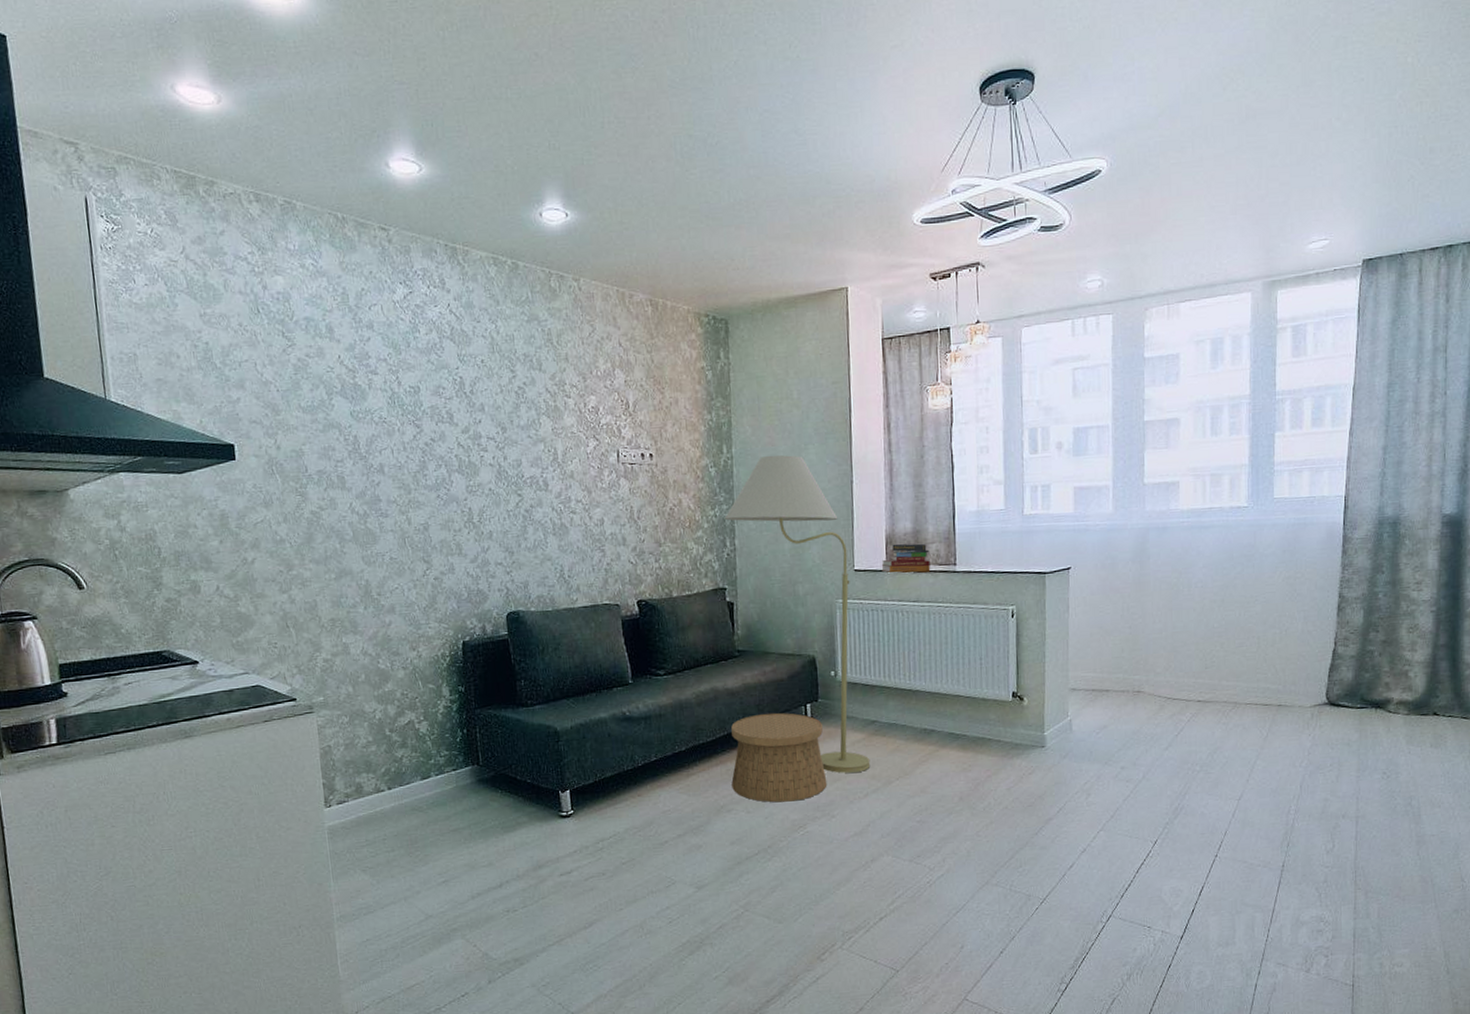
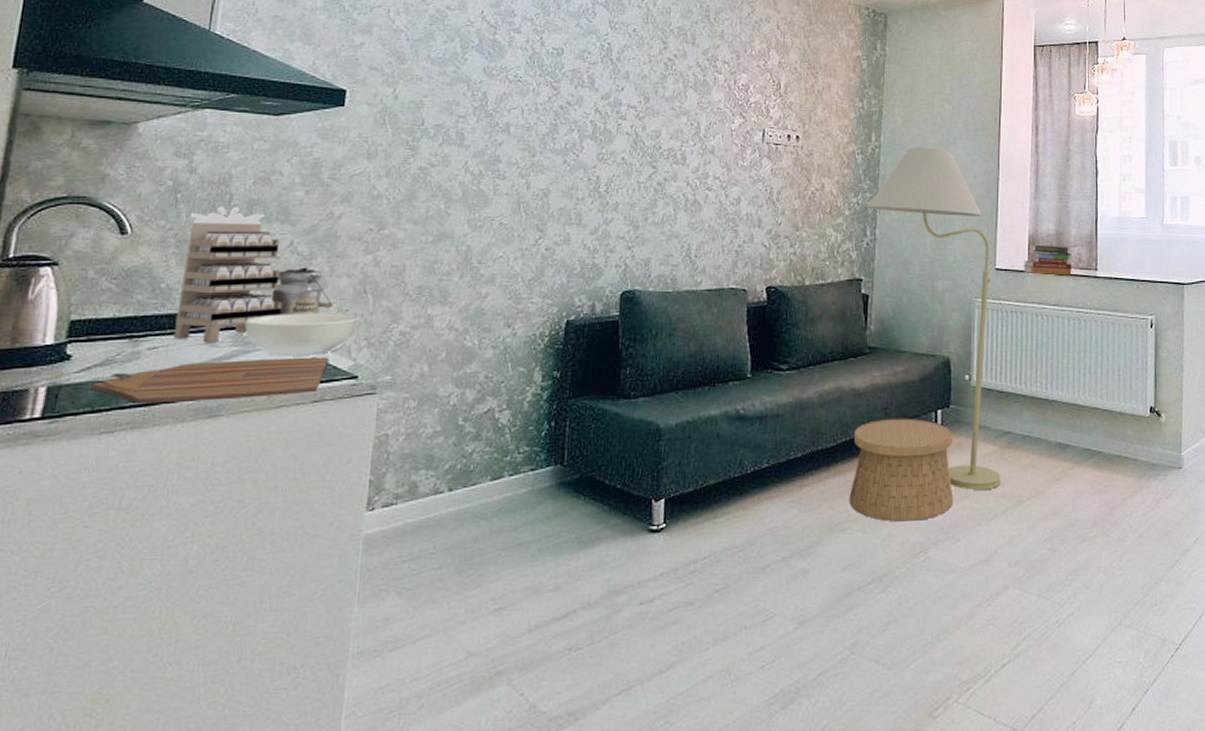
cutting board: none [89,683,270,730] -> present [91,356,330,404]
spice rack: none [129,558,263,677] -> present [174,206,333,343]
bowl: none [194,645,288,685] -> present [243,313,360,356]

